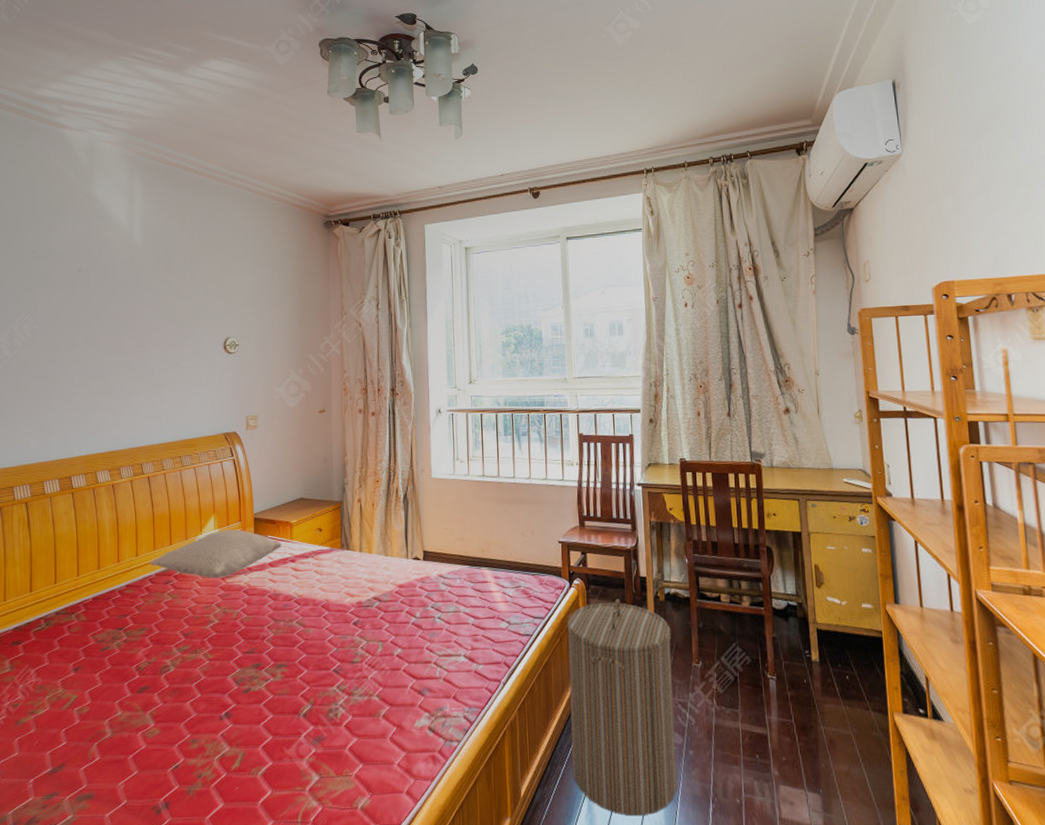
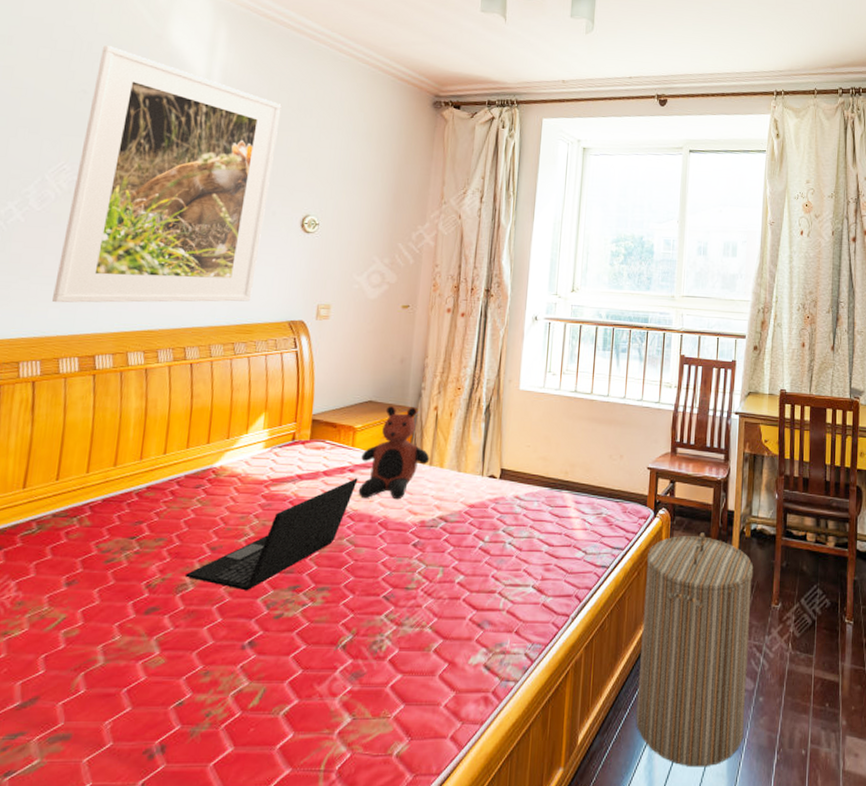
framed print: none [32,208,195,435] -> present [52,44,282,303]
pillow: present [149,529,283,578] -> none [179,430,342,485]
laptop: none [167,567,299,670] -> present [186,478,358,591]
teddy bear: none [300,501,359,584] -> present [358,406,430,500]

